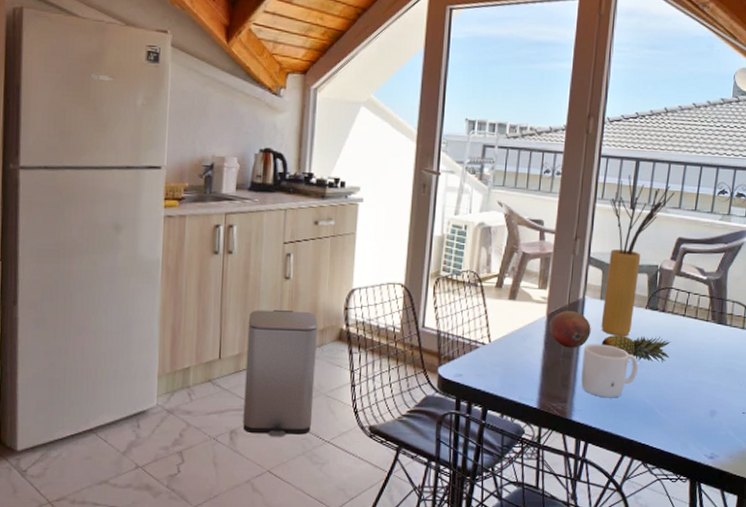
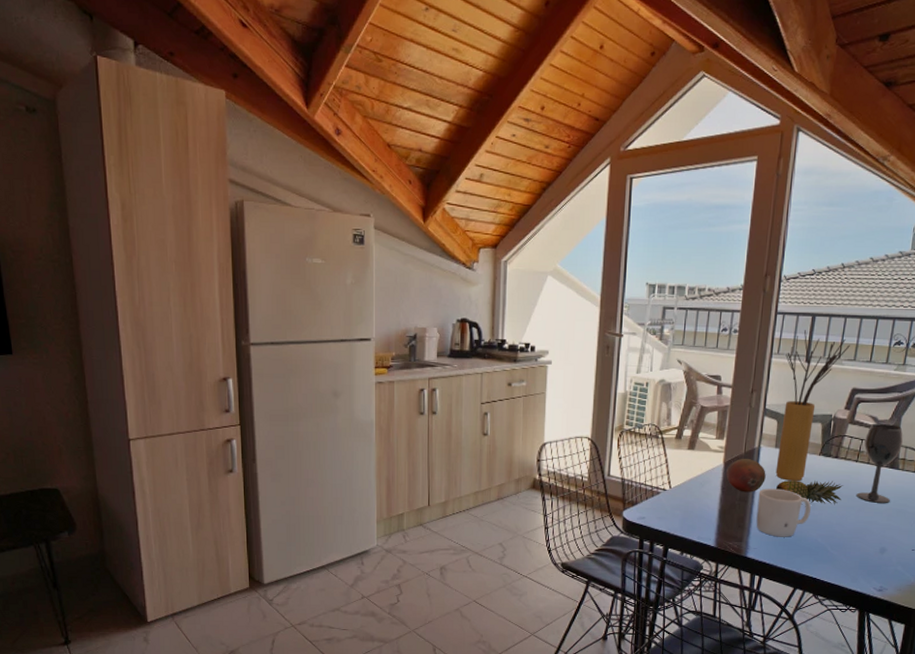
pedal bin: present [243,309,318,438] -> none [451,463,514,573]
wine glass: none [685,275,730,361] -> present [857,423,903,503]

